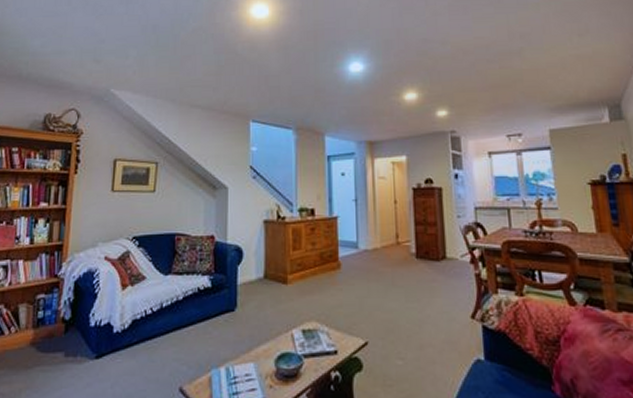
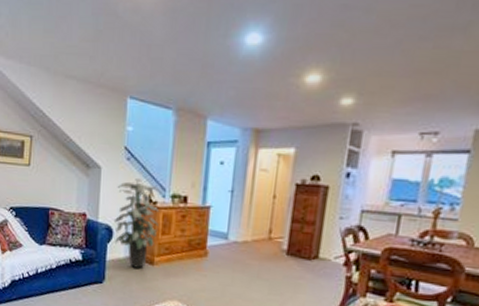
indoor plant: none [243,196,289,289] -> present [113,179,160,269]

